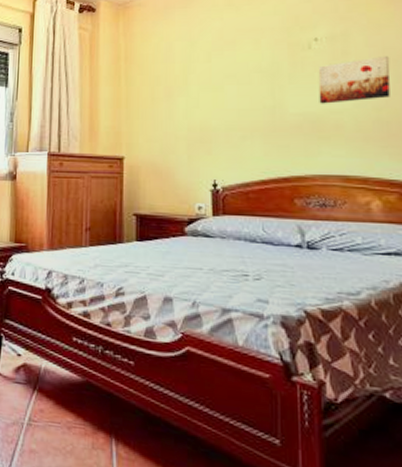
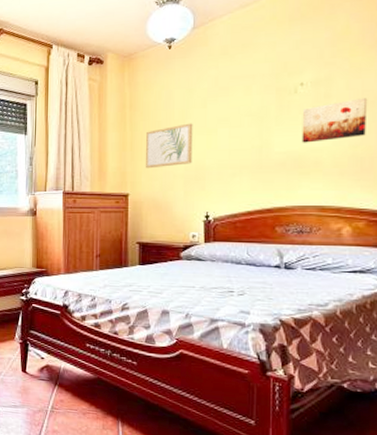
wall art: none [143,79,196,129] -> present [145,123,193,169]

